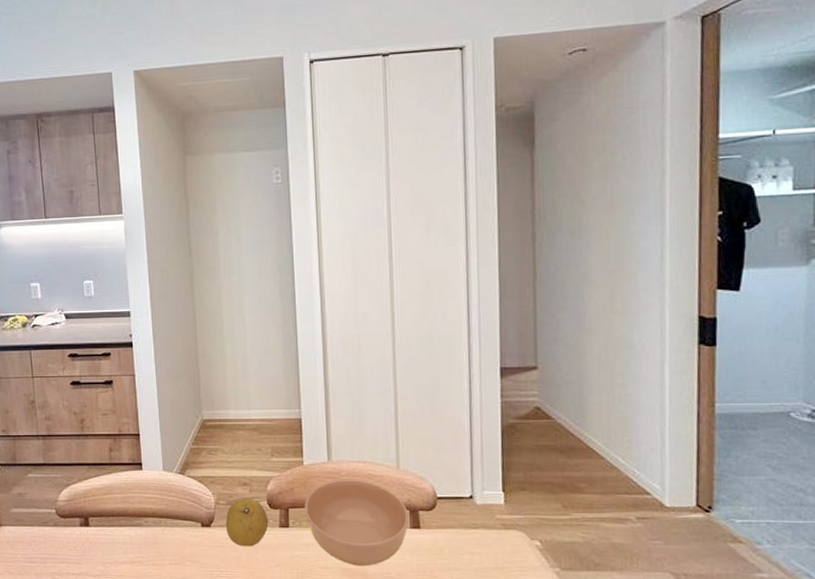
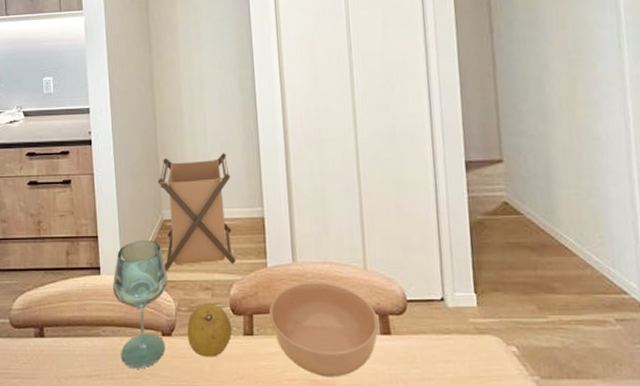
wine glass: none [154,439,208,556] -> present [112,240,169,369]
laundry basket: none [197,356,273,467] -> present [157,153,236,271]

